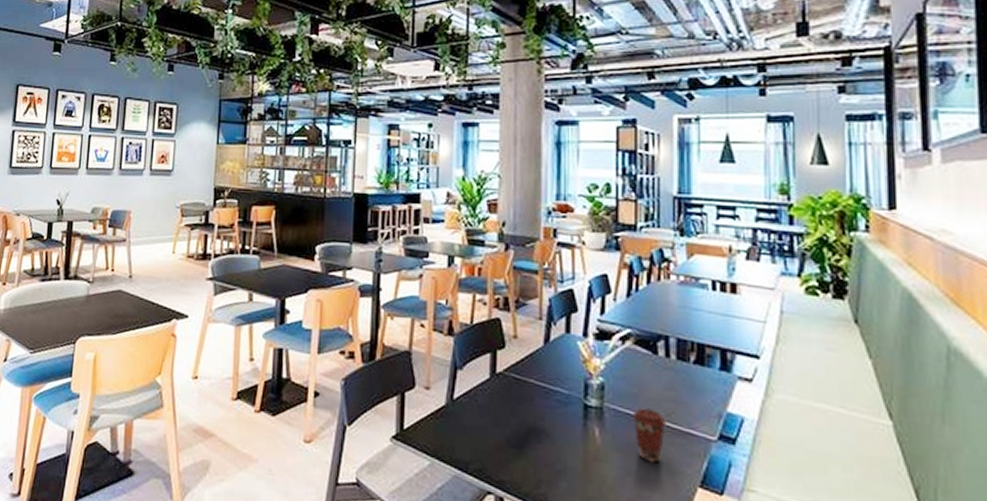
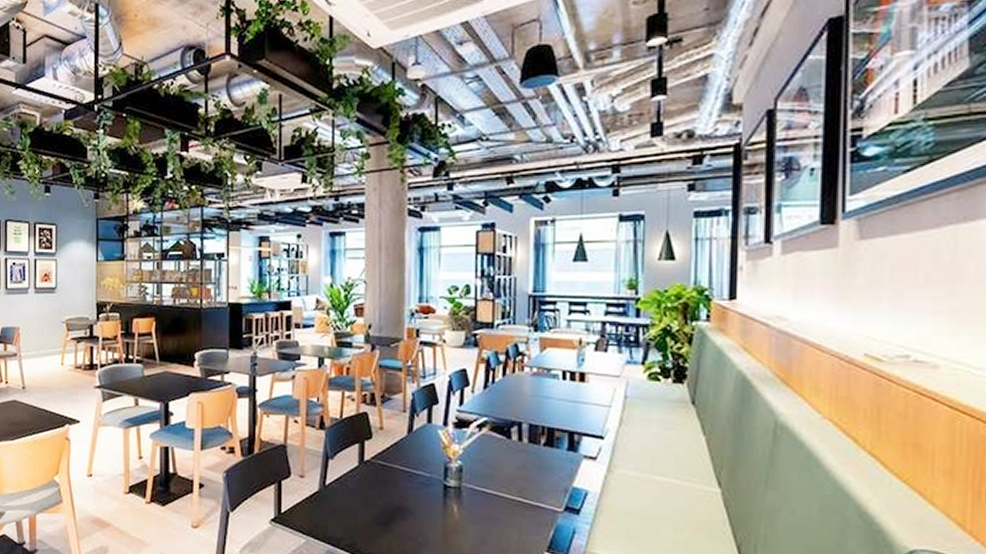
coffee cup: present [633,408,666,463] -> none [488,486,517,533]

